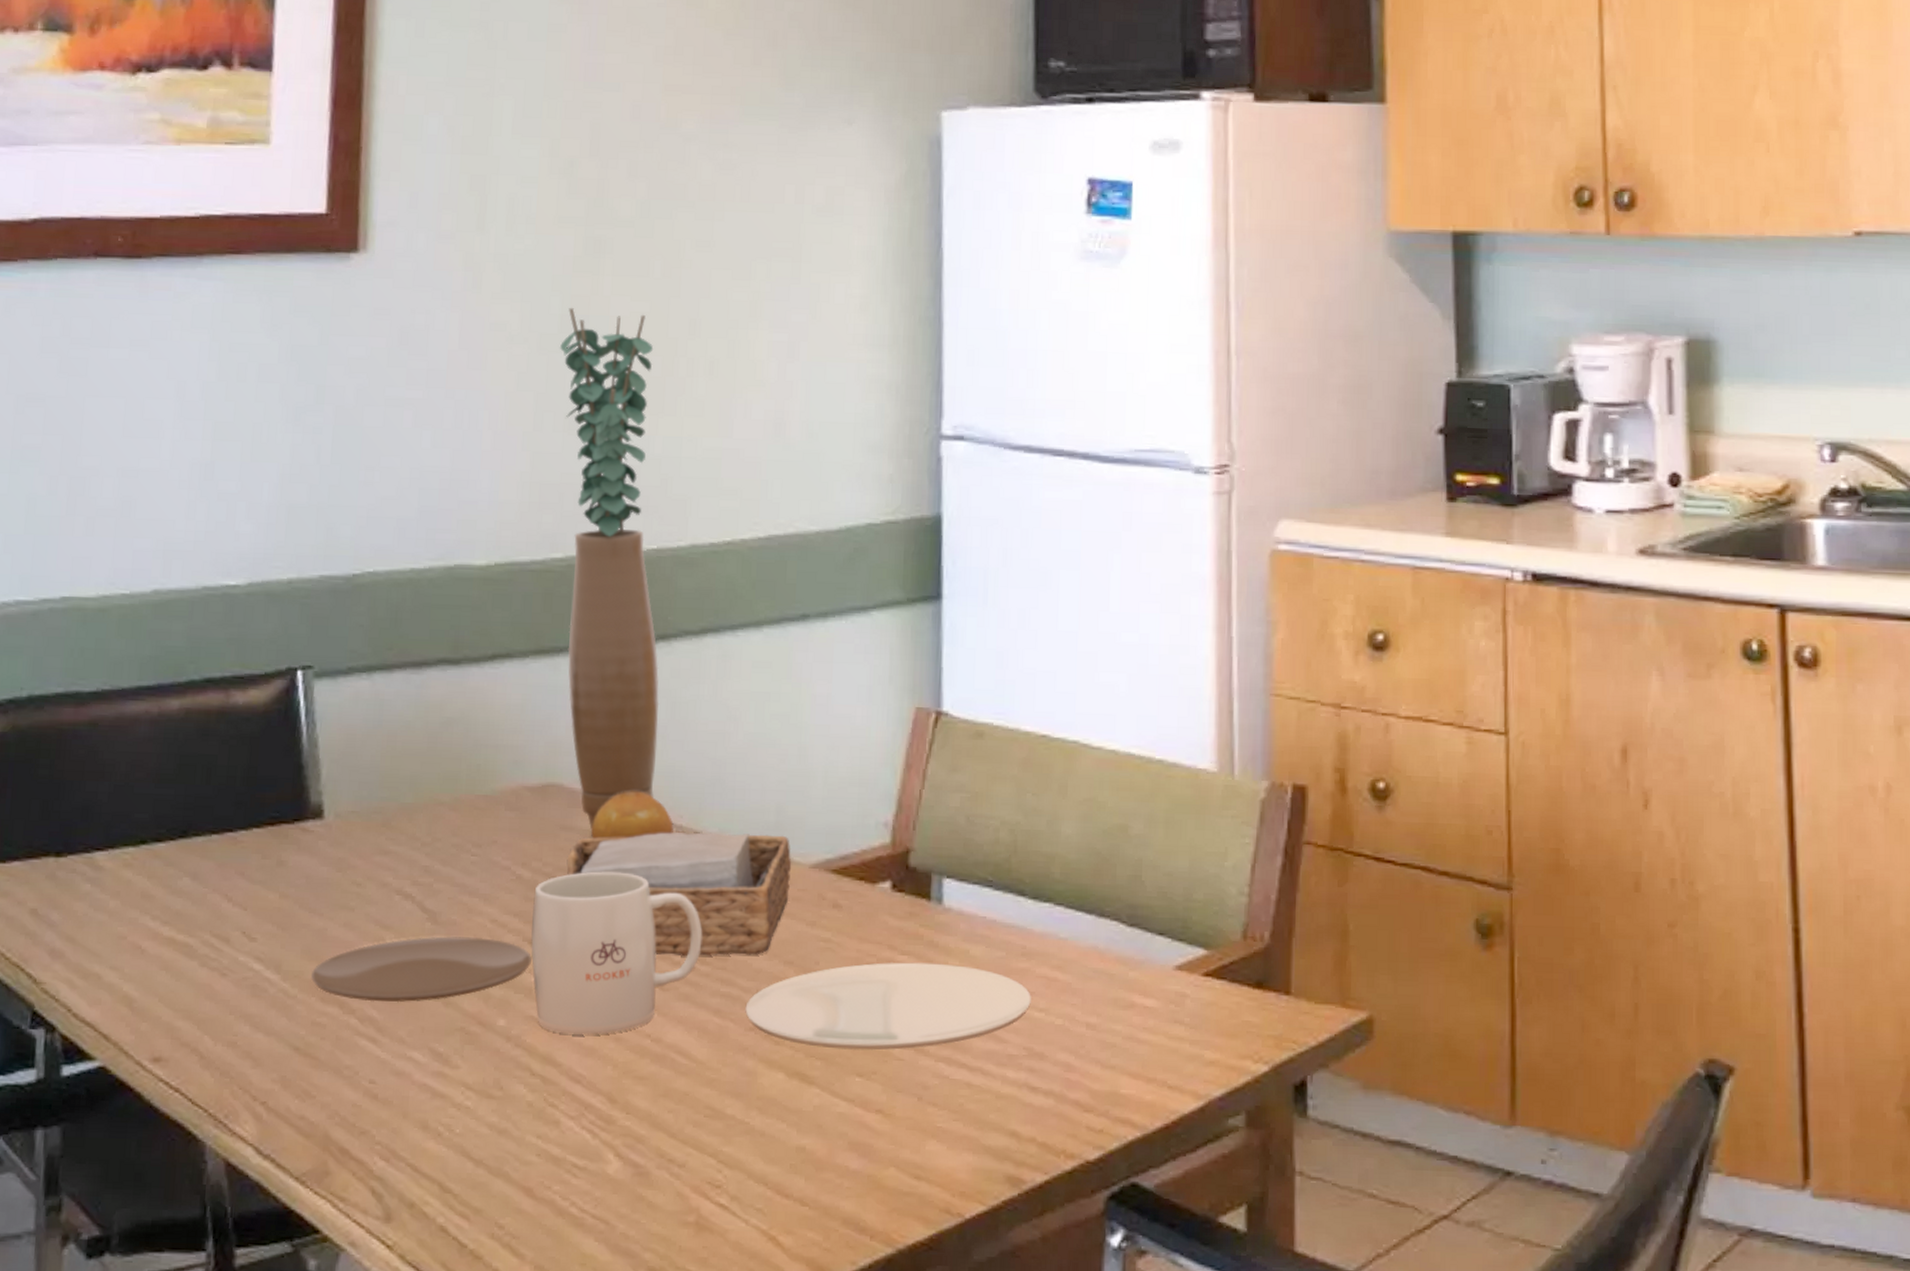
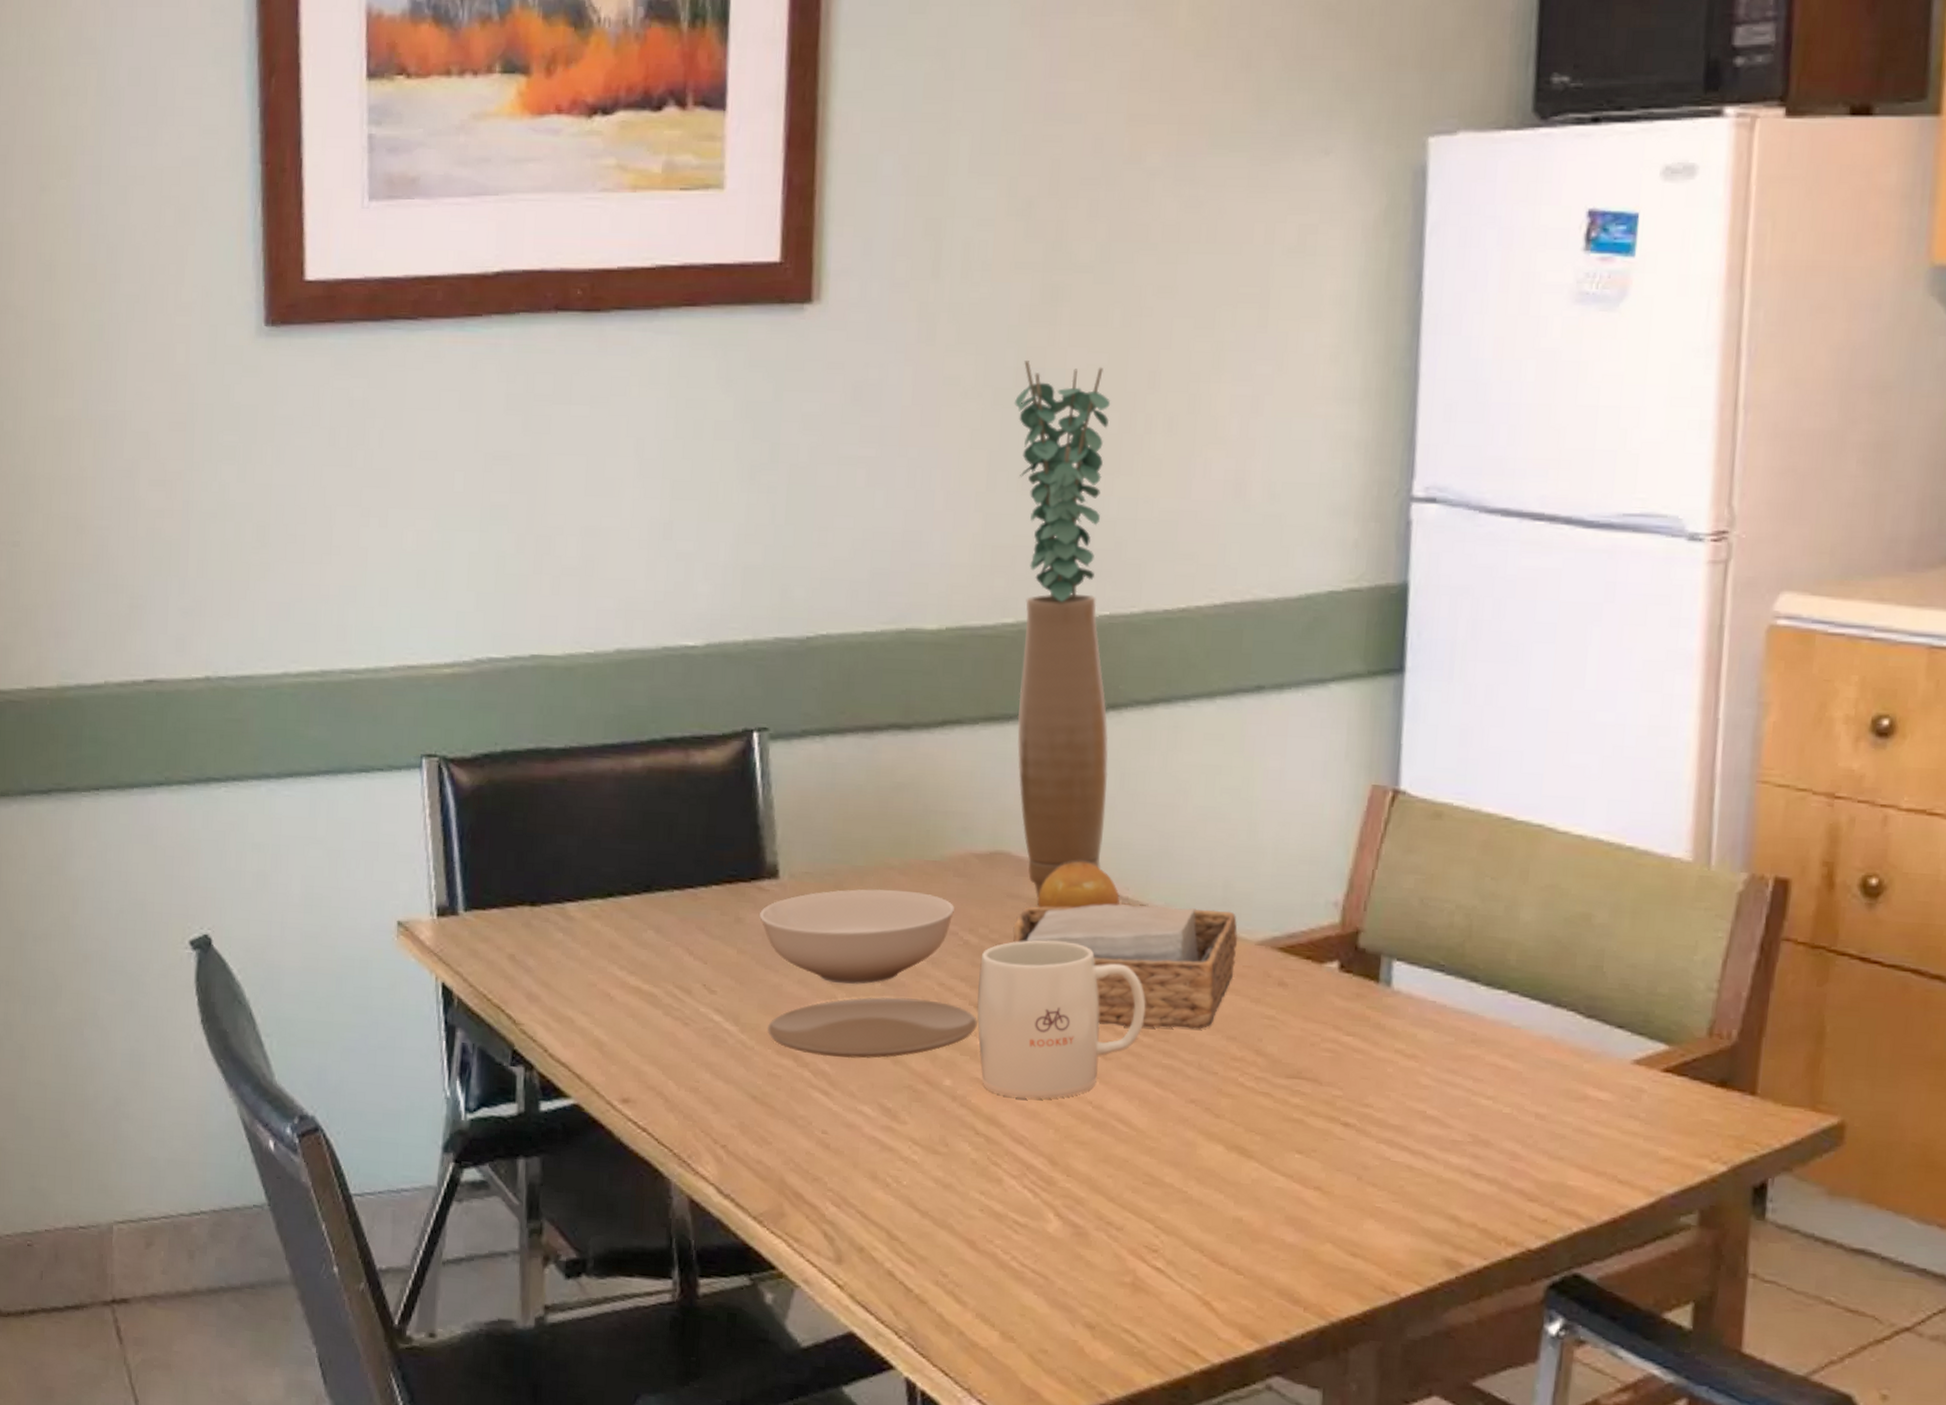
bowl: none [303,825,506,925] -> present [759,888,954,985]
plate: present [745,962,1031,1051] -> none [1186,1042,1479,1129]

